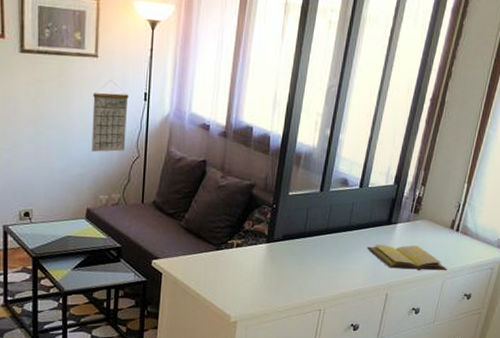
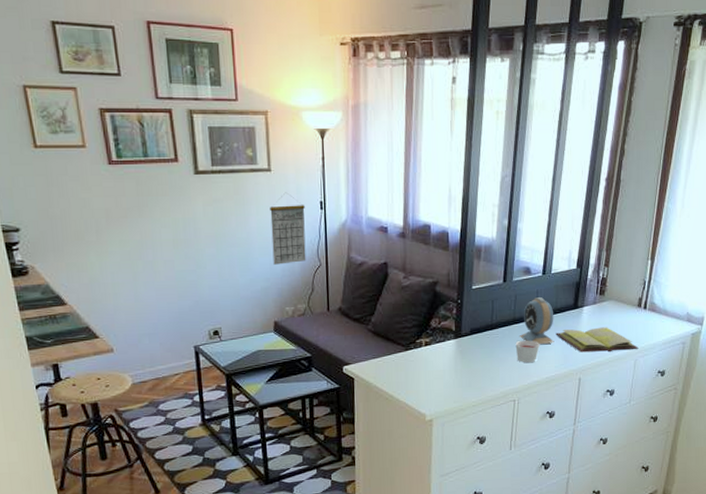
candle: none [326,250,350,274] -> present [515,340,540,363]
alarm clock: none [330,210,368,257] -> present [519,297,554,344]

